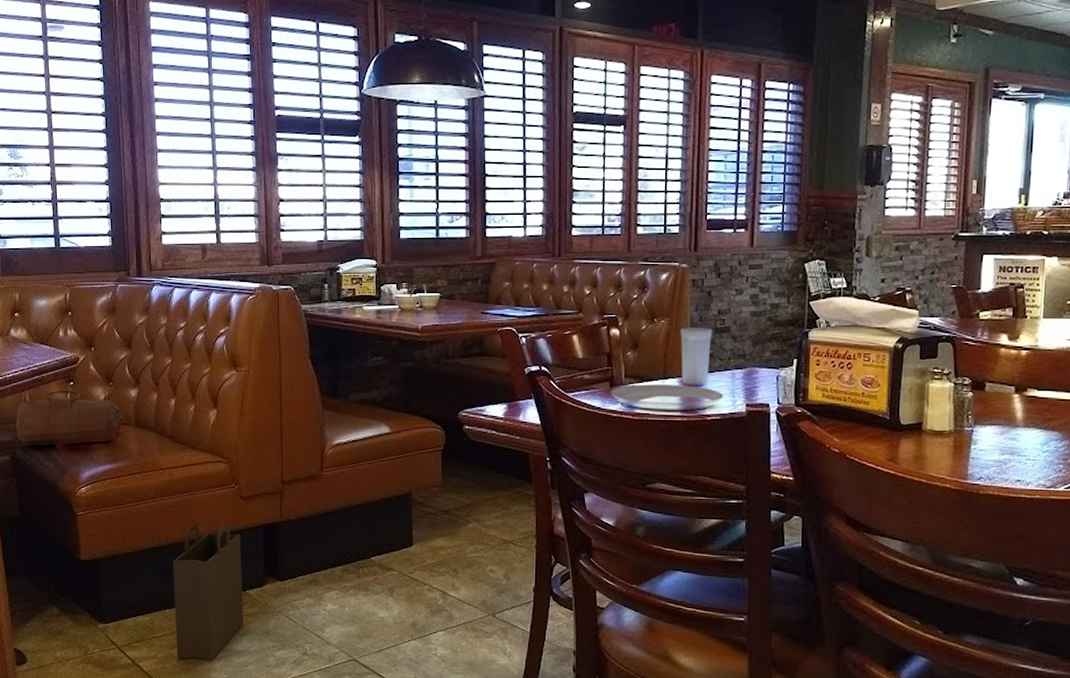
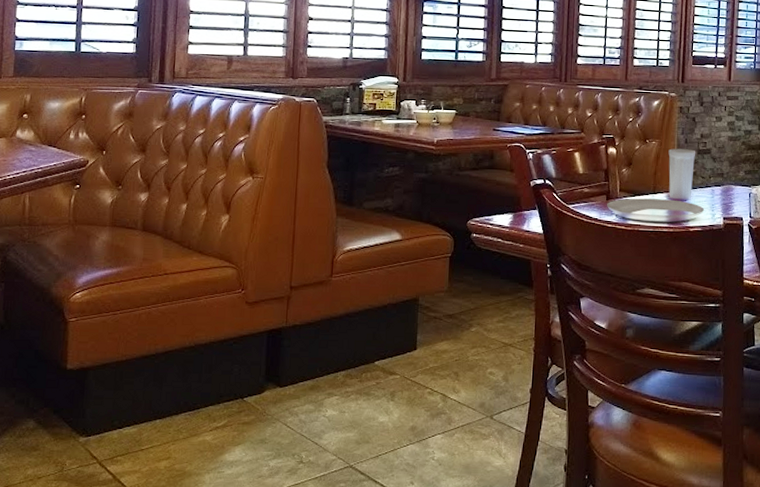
handbag: present [15,390,123,446] -> none [10,193,130,250]
shopping bag: present [173,524,244,661] -> none [163,330,243,473]

